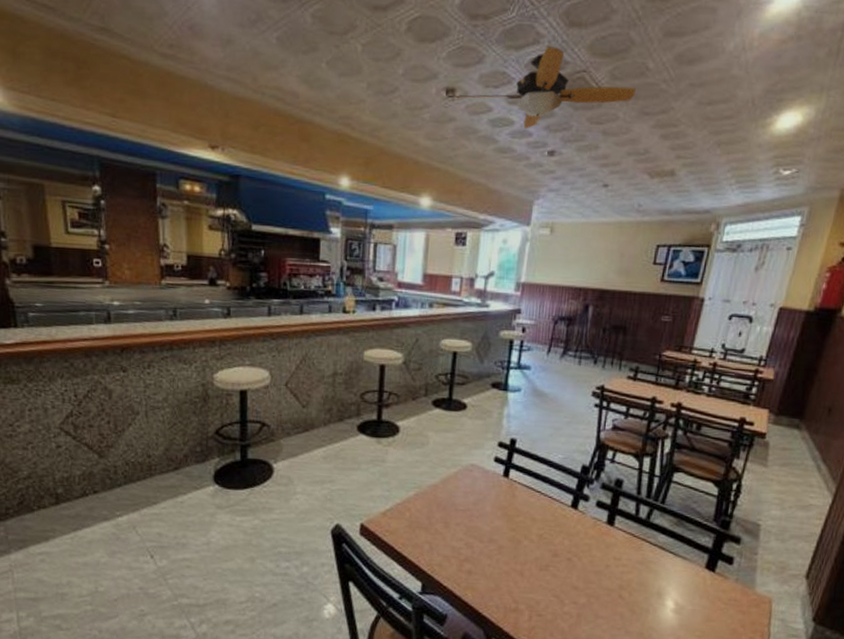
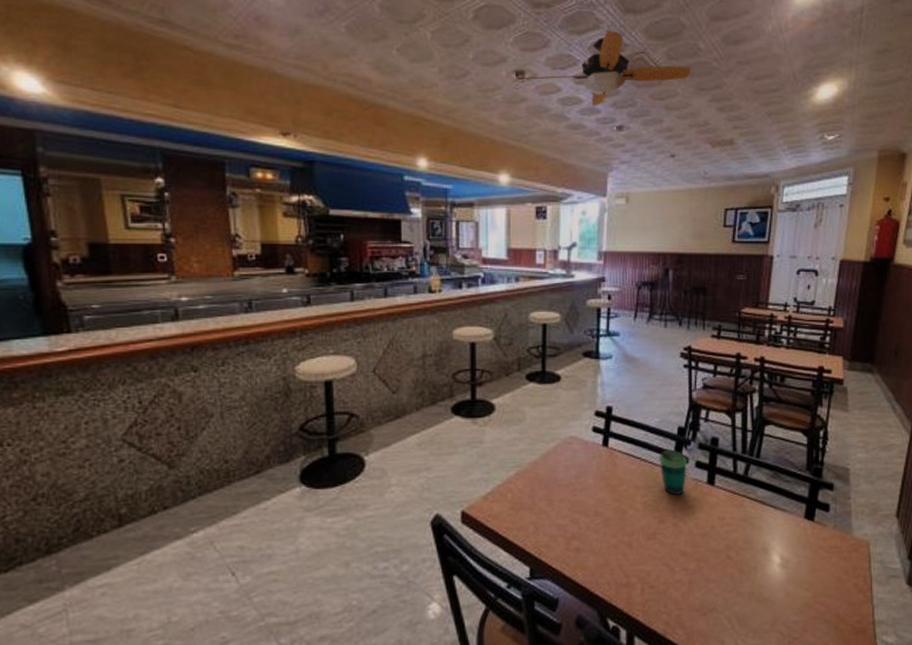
cup: none [559,485,589,532] -> present [659,448,688,496]

